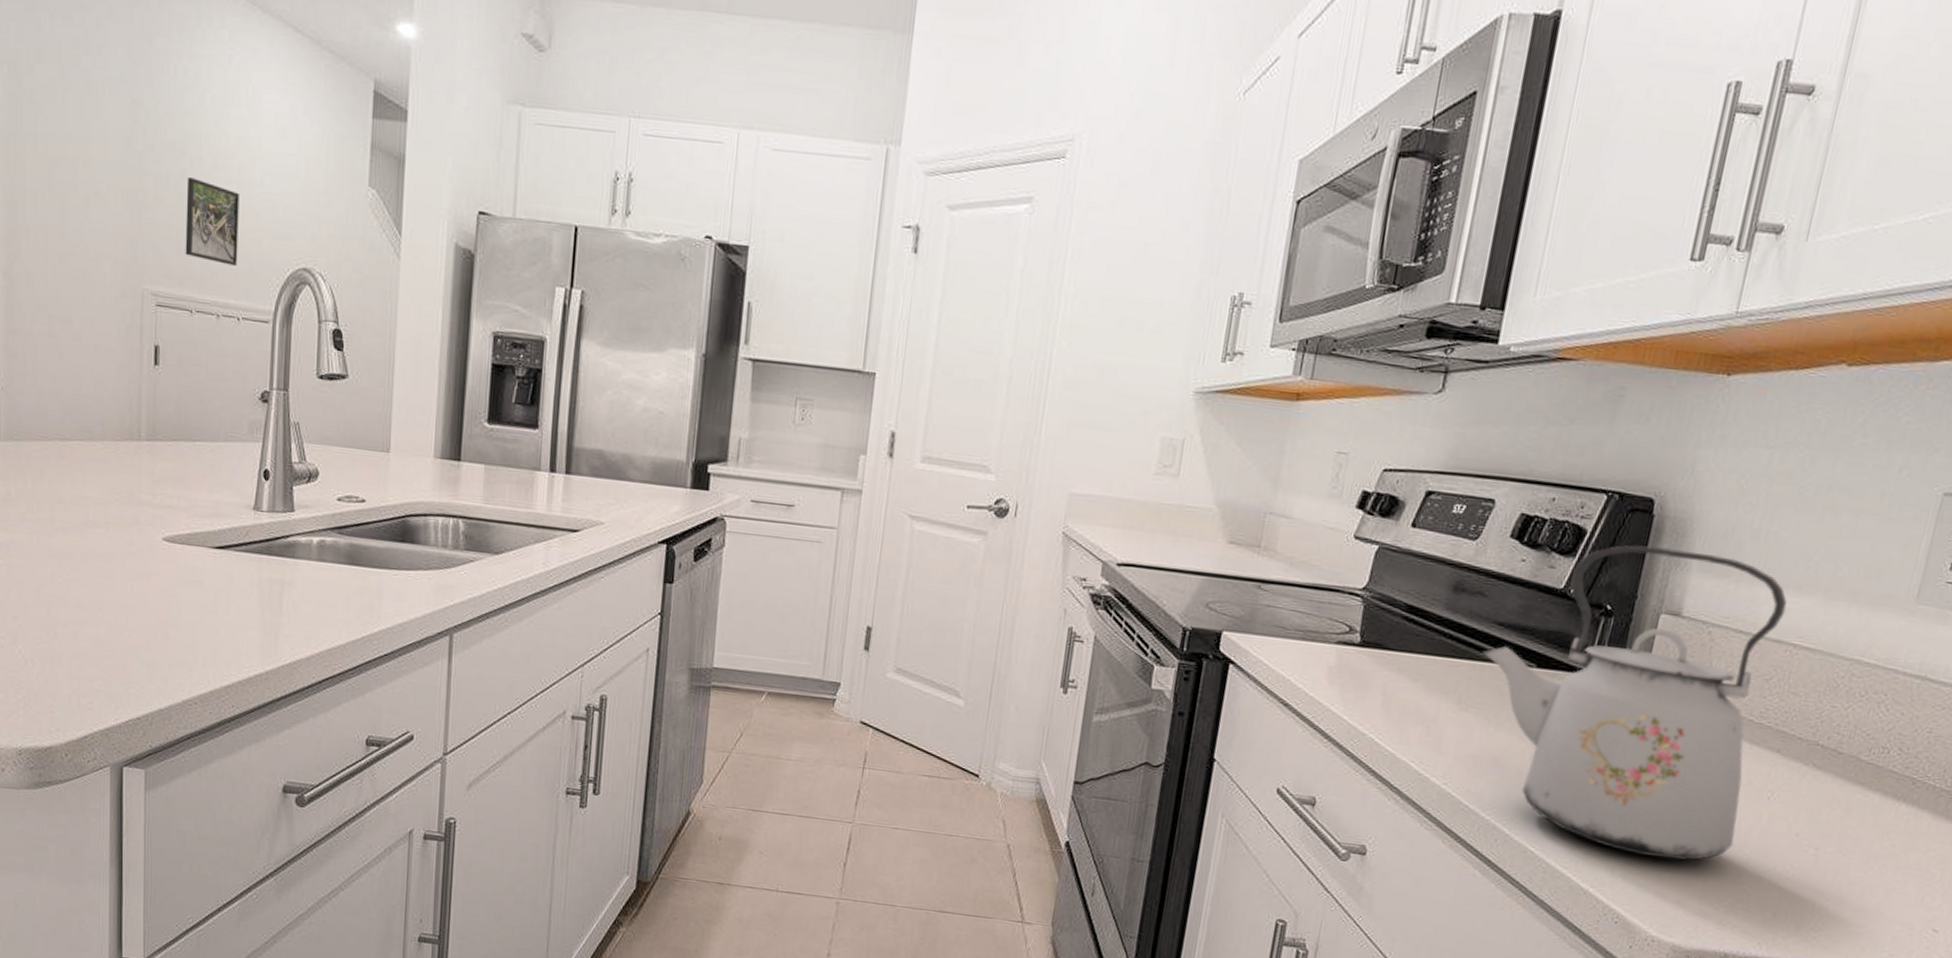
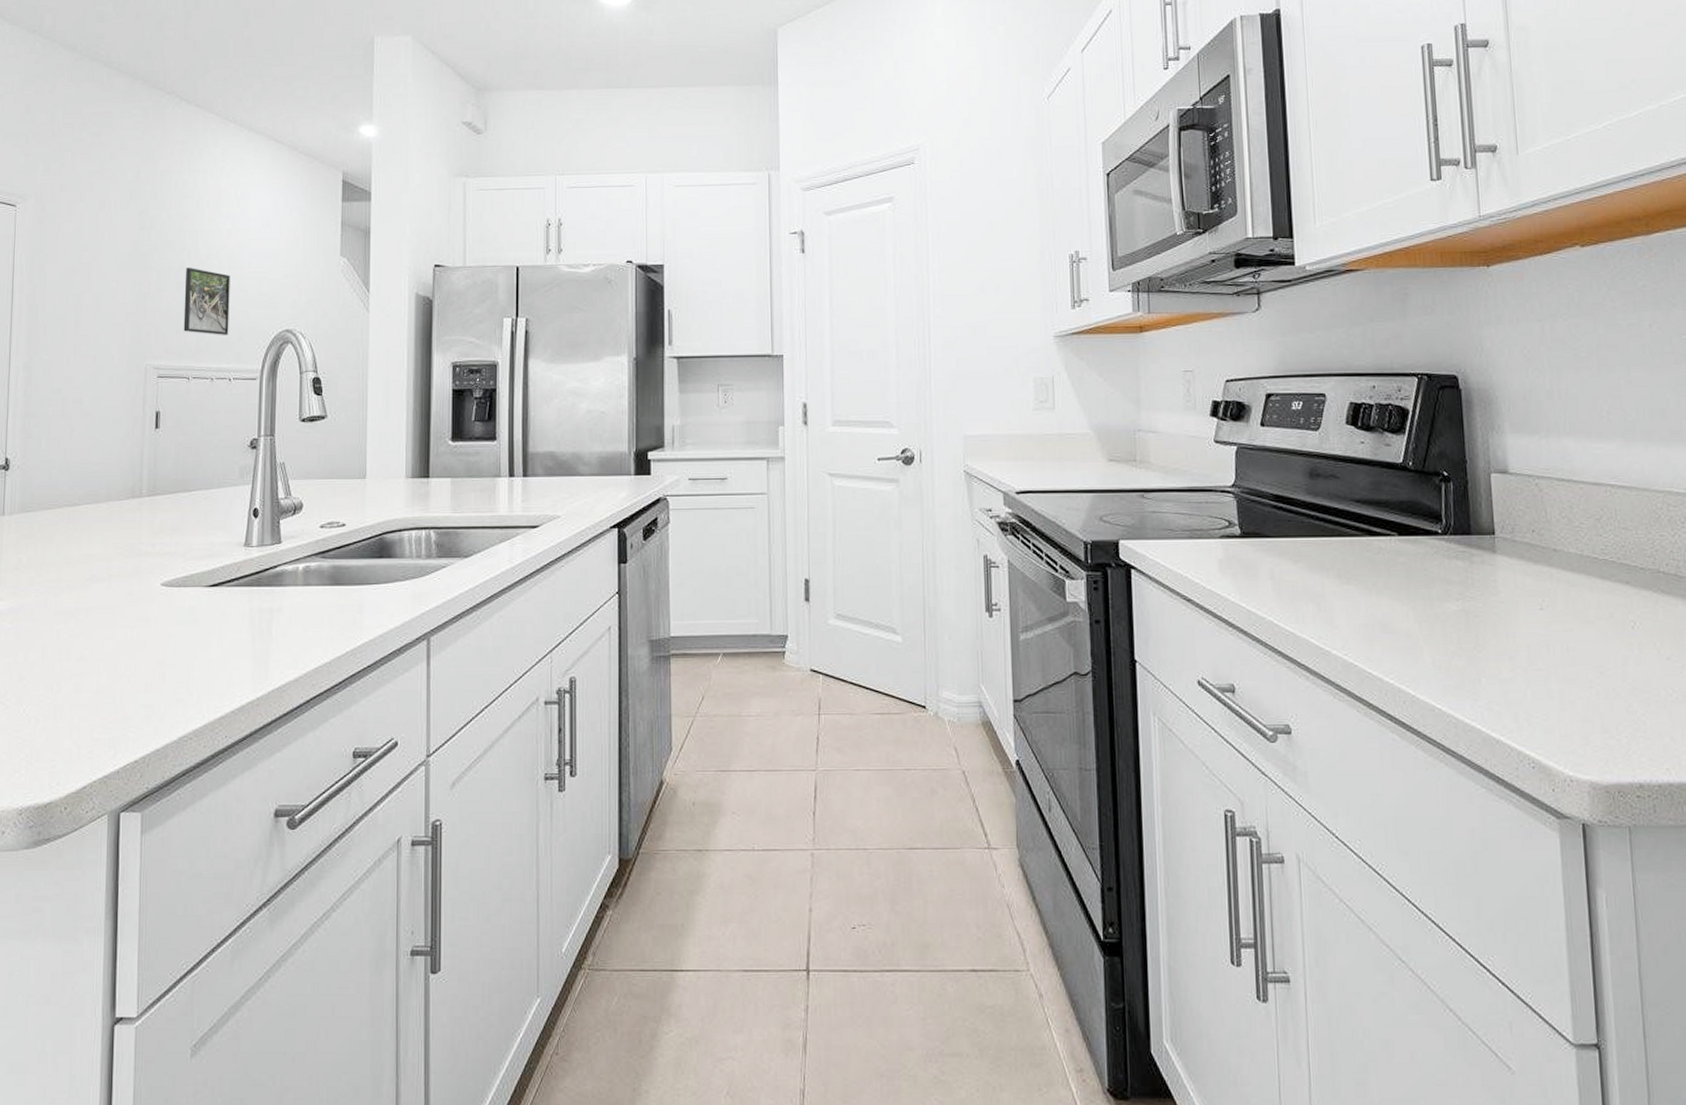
kettle: present [1481,545,1788,861] -> none [1347,416,1616,699]

